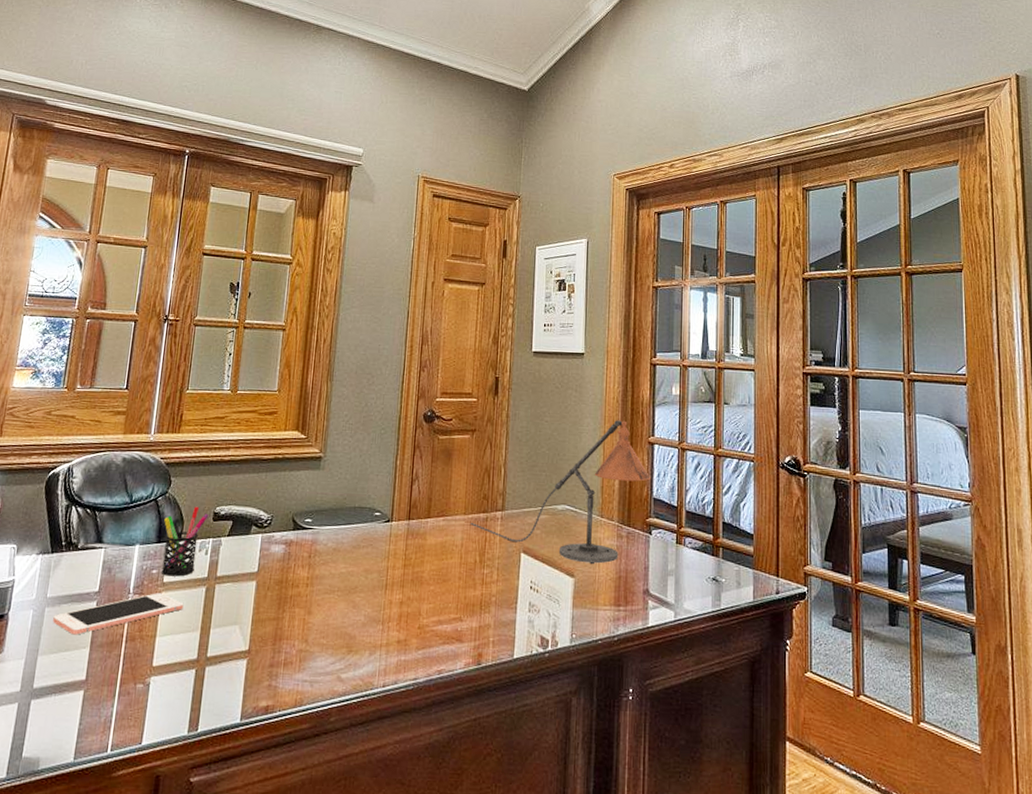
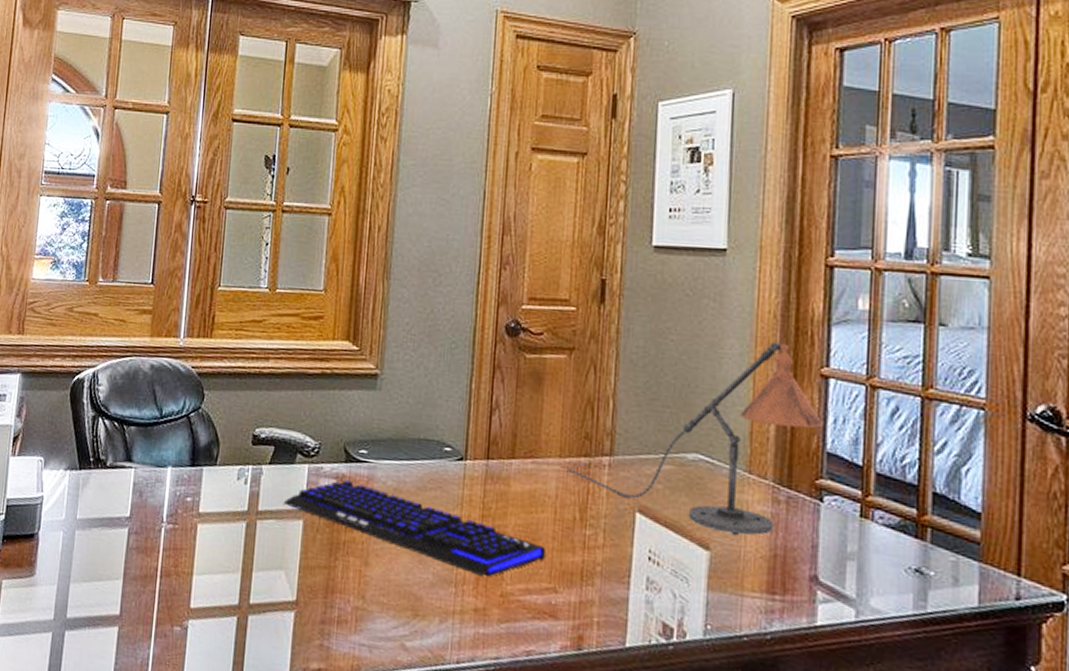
cell phone: present [53,593,184,635] -> none [84,524,222,564]
pen holder: present [161,506,209,577] -> none [196,426,248,508]
keyboard: none [239,544,454,614] -> present [283,479,547,577]

